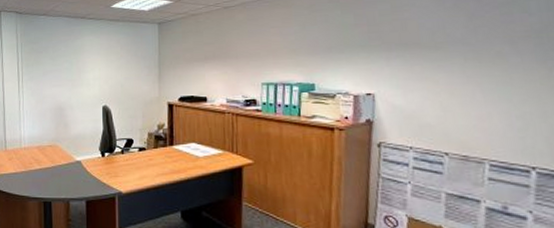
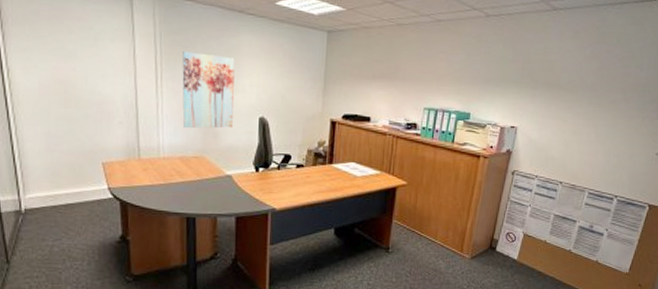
wall art: none [38,56,81,121] -> present [182,51,235,129]

